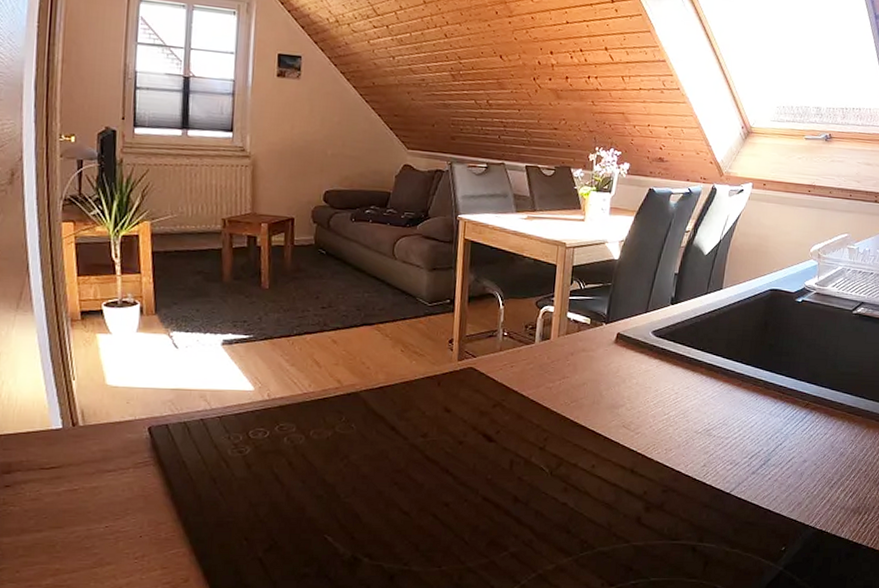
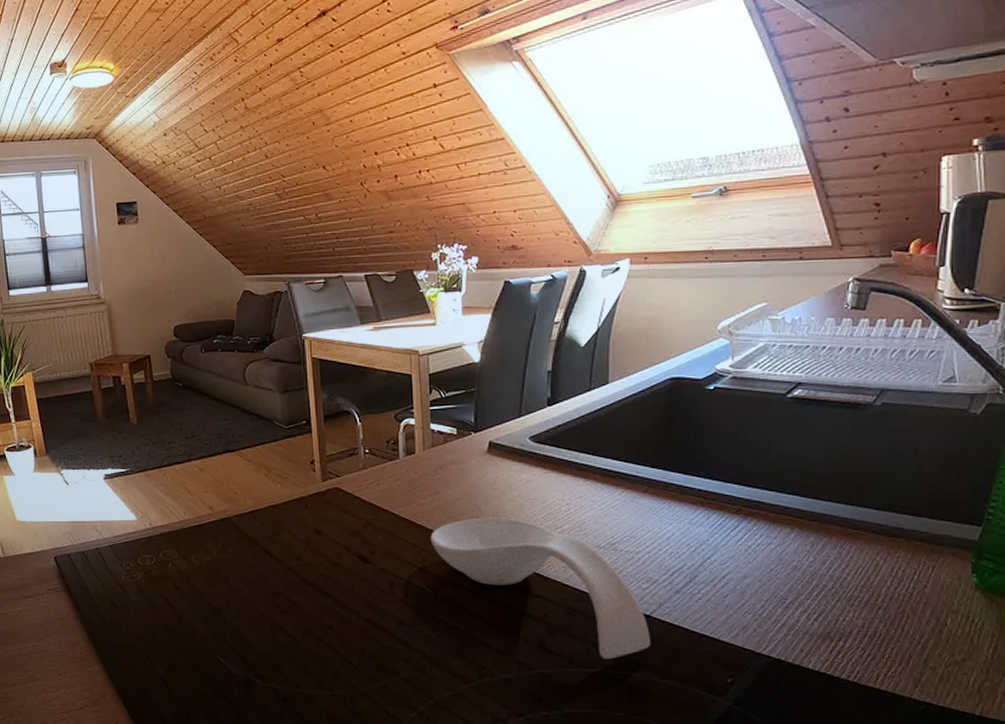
spoon rest: none [553,402,728,533] -> present [430,517,651,660]

